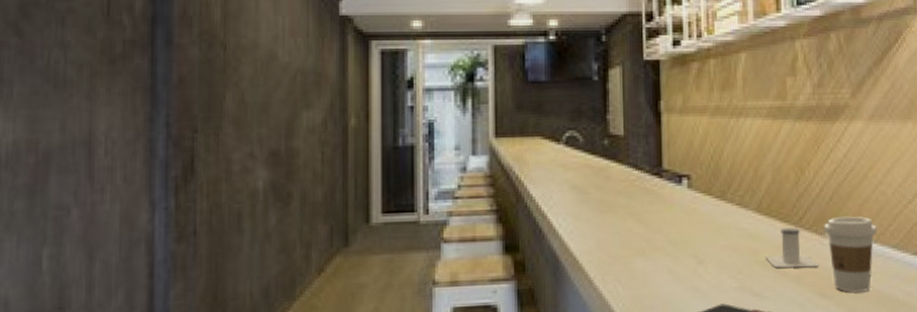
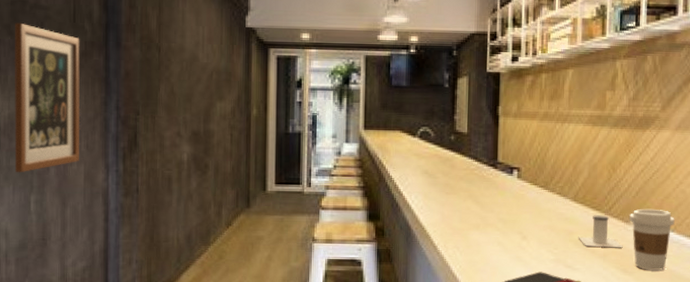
wall art: none [20,18,116,220] -> present [14,22,81,173]

